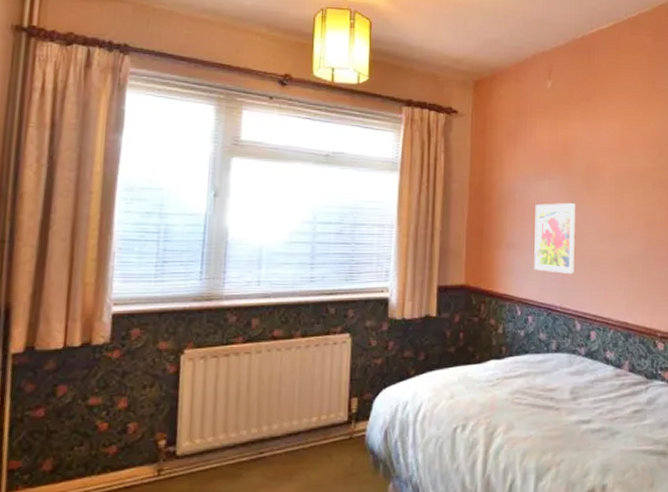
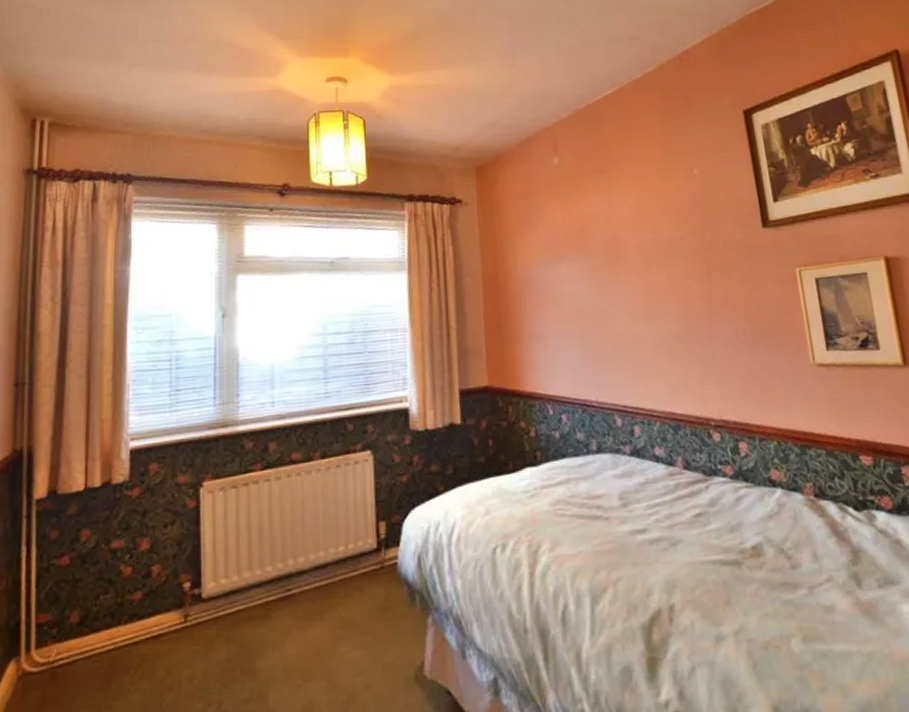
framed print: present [534,202,576,274] -> none [555,284,607,364]

